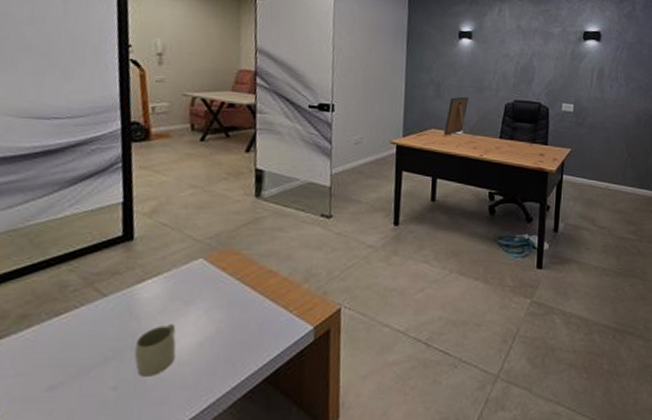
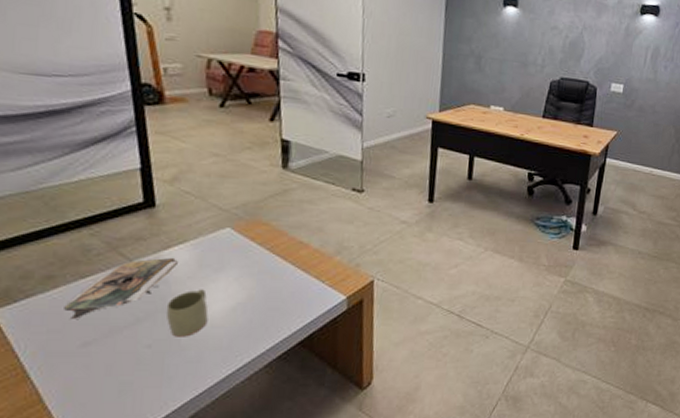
magazine: none [35,292,150,362] -> present [64,258,178,320]
picture frame: present [444,96,469,135] -> none [483,71,511,112]

